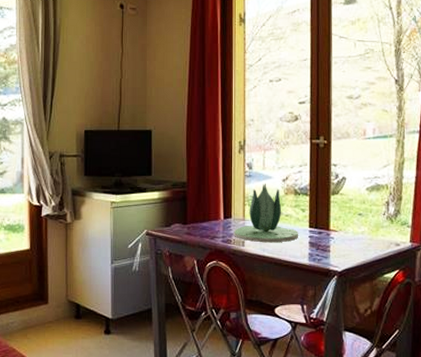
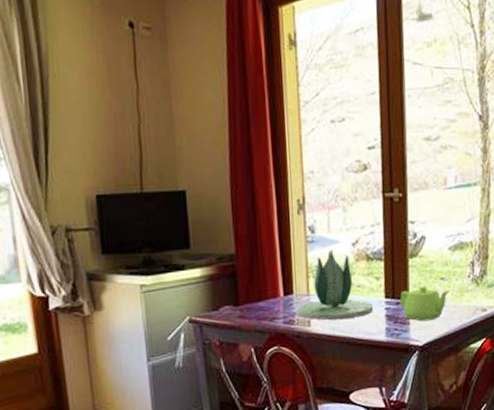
teapot: none [322,219,367,250] -> present [400,286,451,321]

